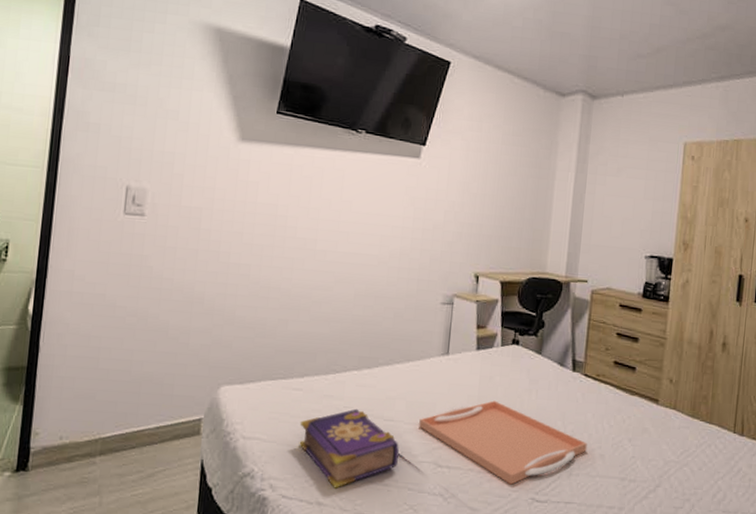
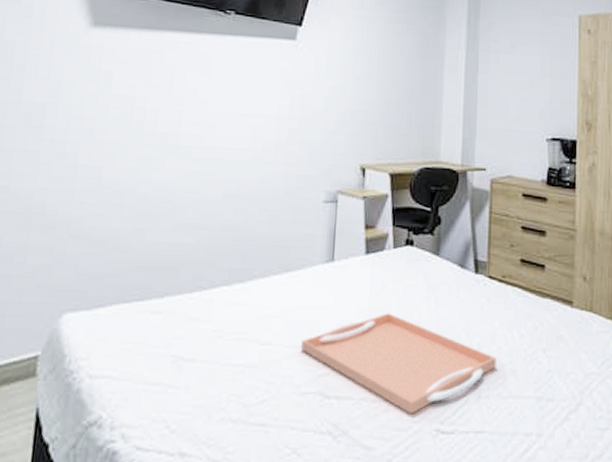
book: present [299,408,399,489] -> none [158,332,278,434]

